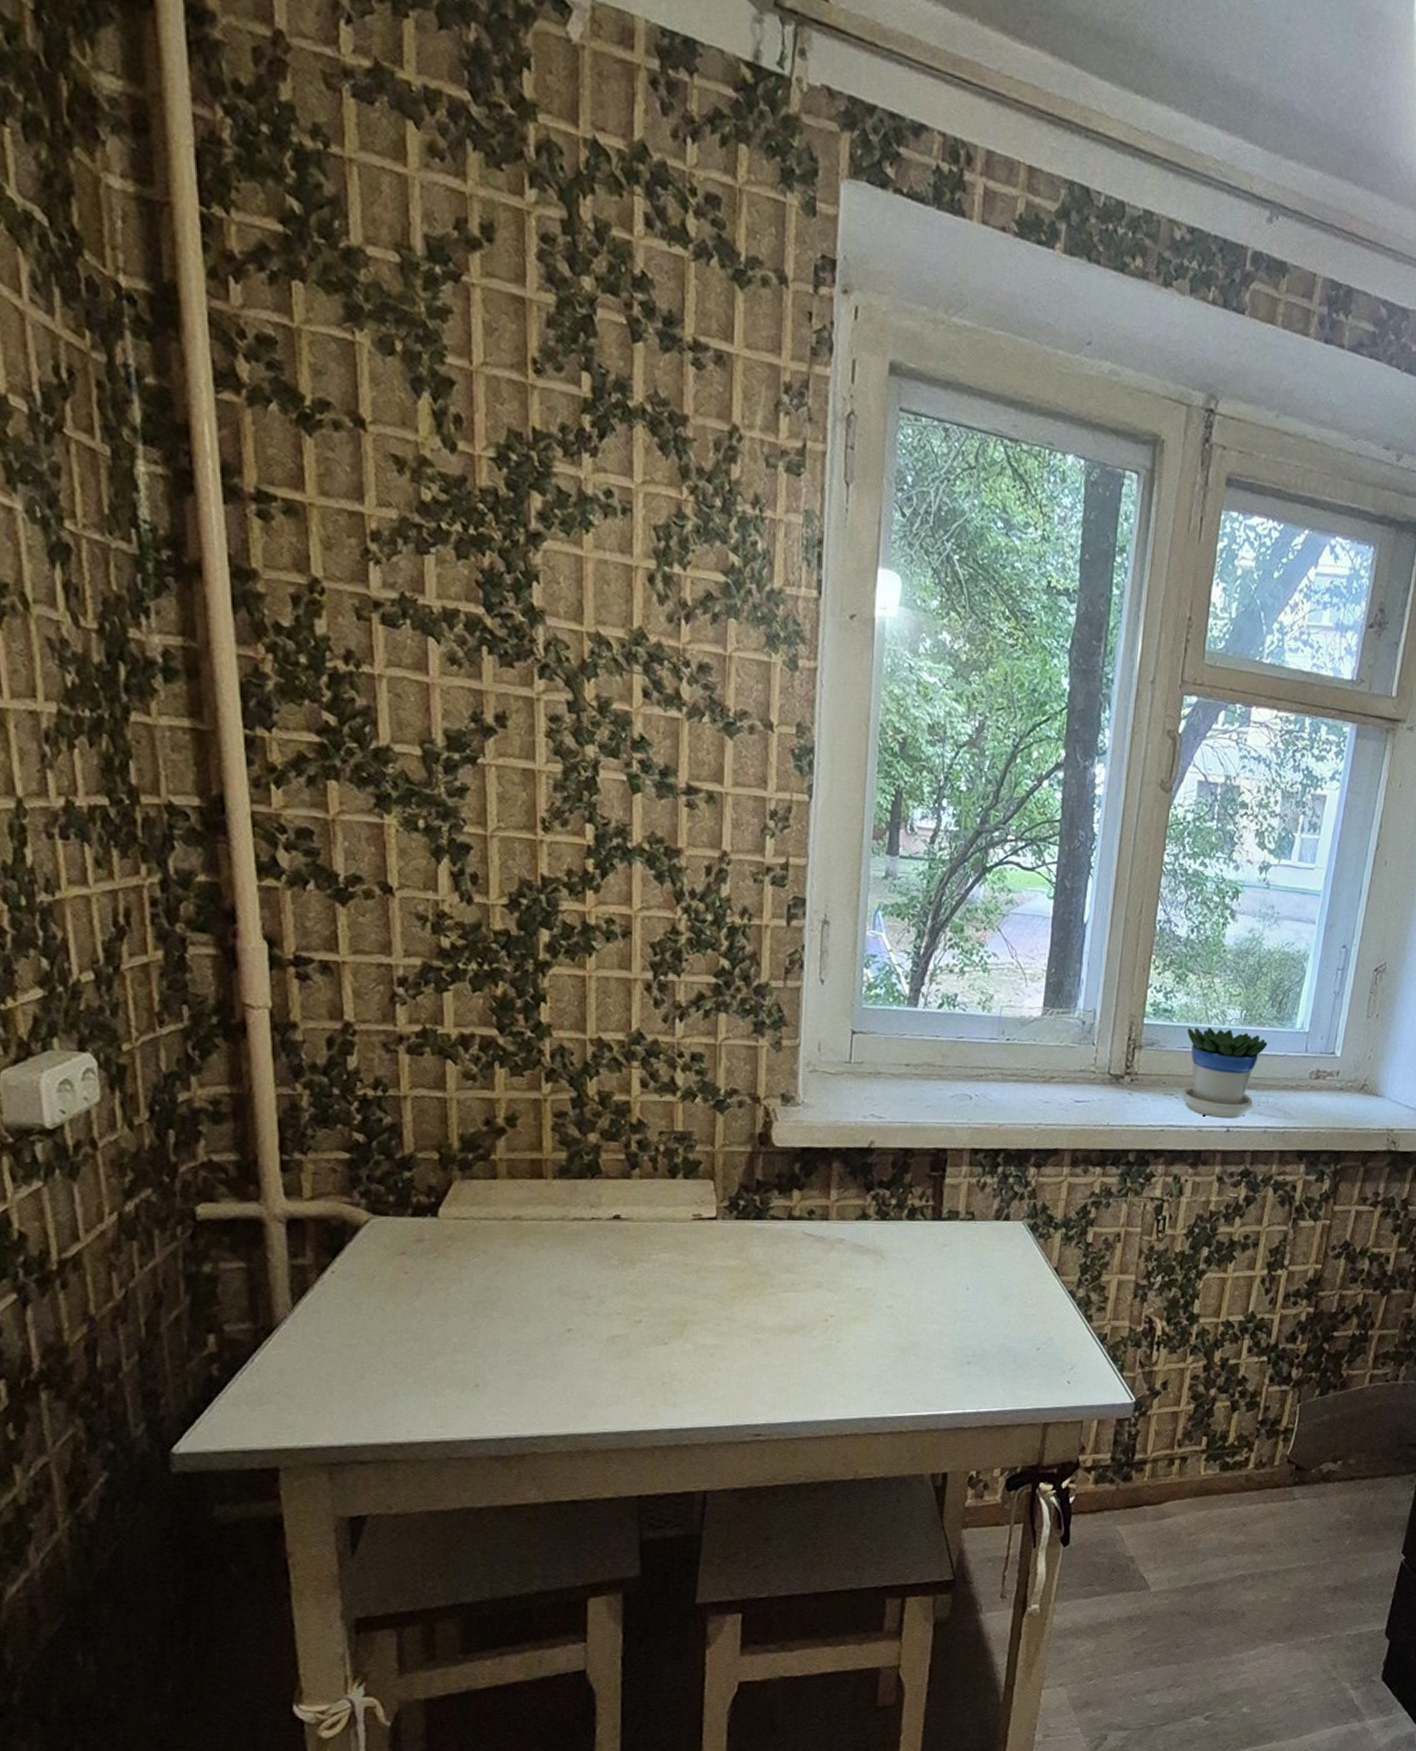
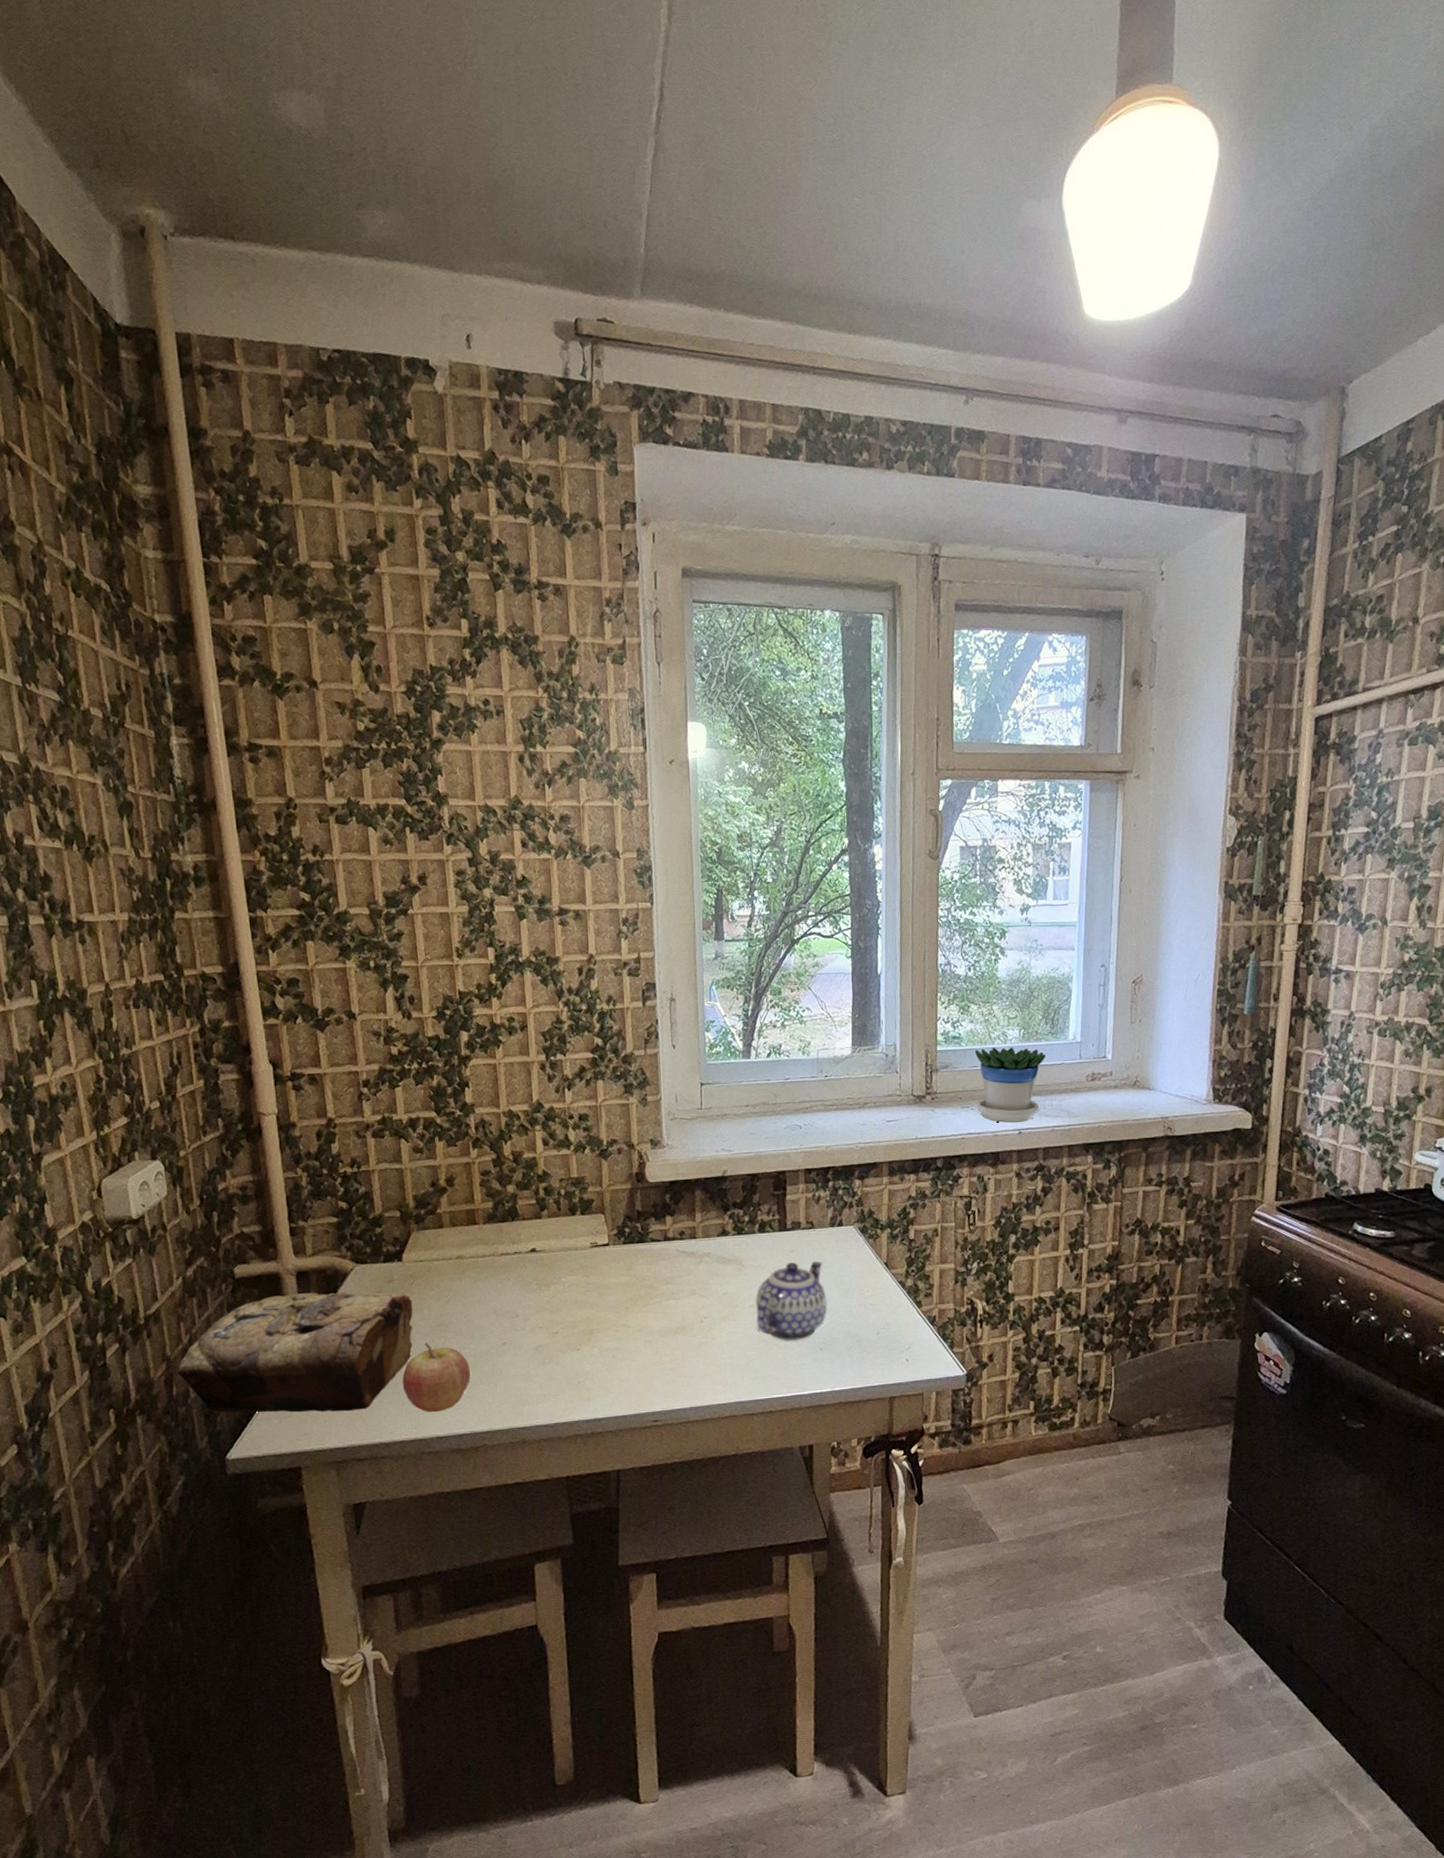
bread loaf: none [104,1246,449,1401] -> present [177,1292,413,1413]
fruit: none [427,1322,521,1408] -> present [402,1343,470,1412]
teapot: none [894,1259,982,1352] -> present [756,1261,828,1341]

